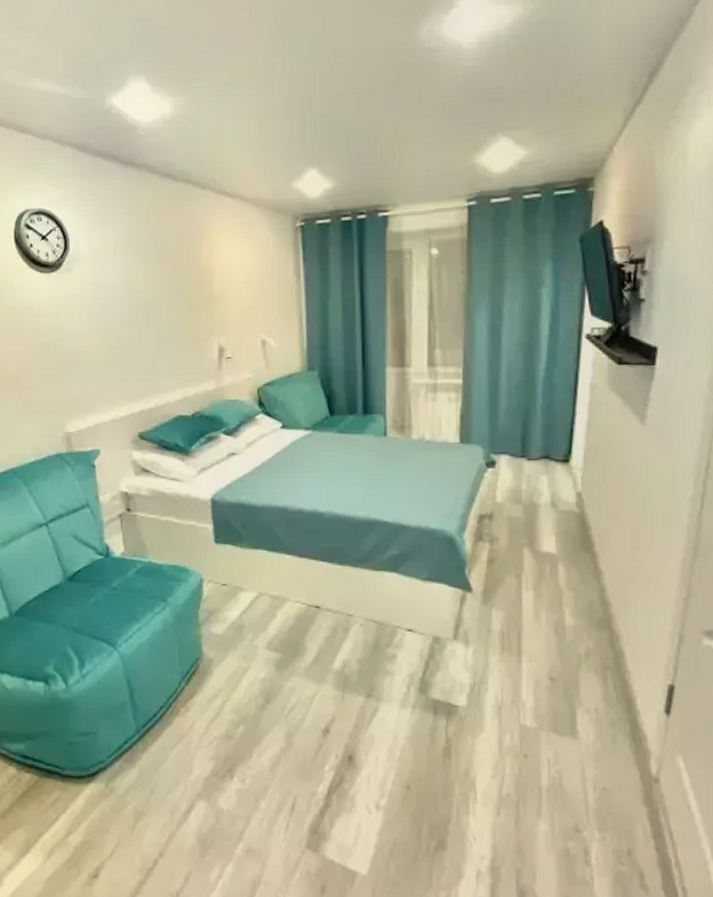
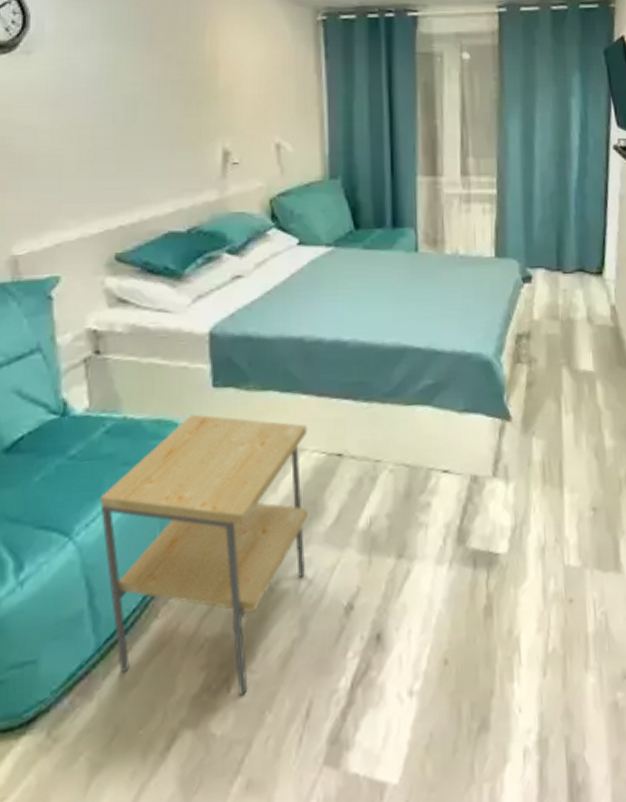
side table: none [135,563,291,784] -> present [100,414,308,695]

